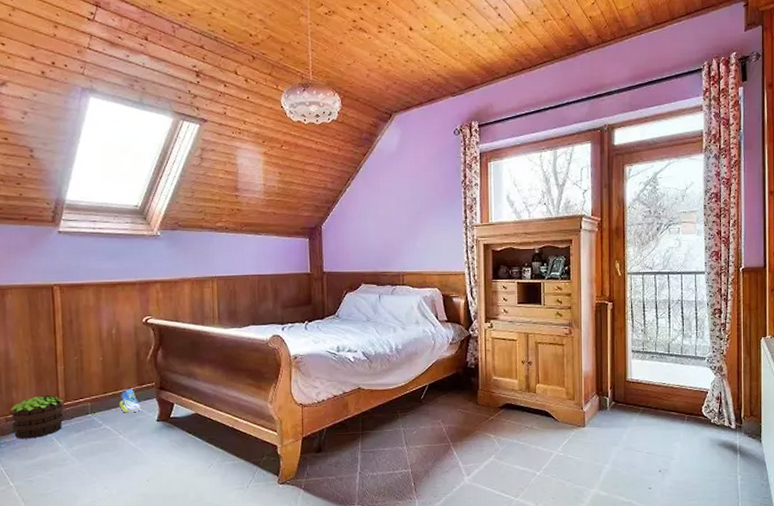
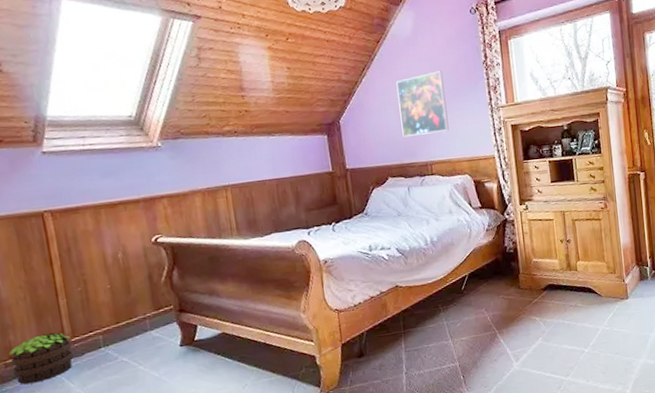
sneaker: present [119,389,141,413] -> none [135,315,161,342]
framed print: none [378,187,423,247] -> present [396,71,449,138]

